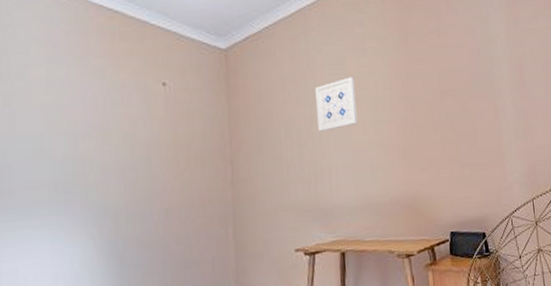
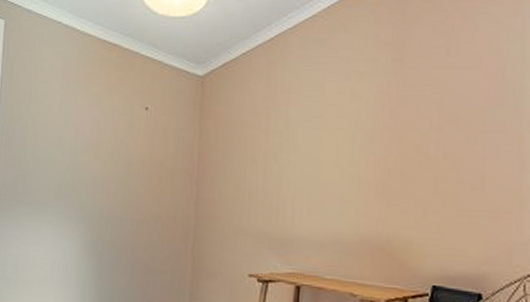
wall art: present [315,77,358,132] -> none [286,103,332,160]

